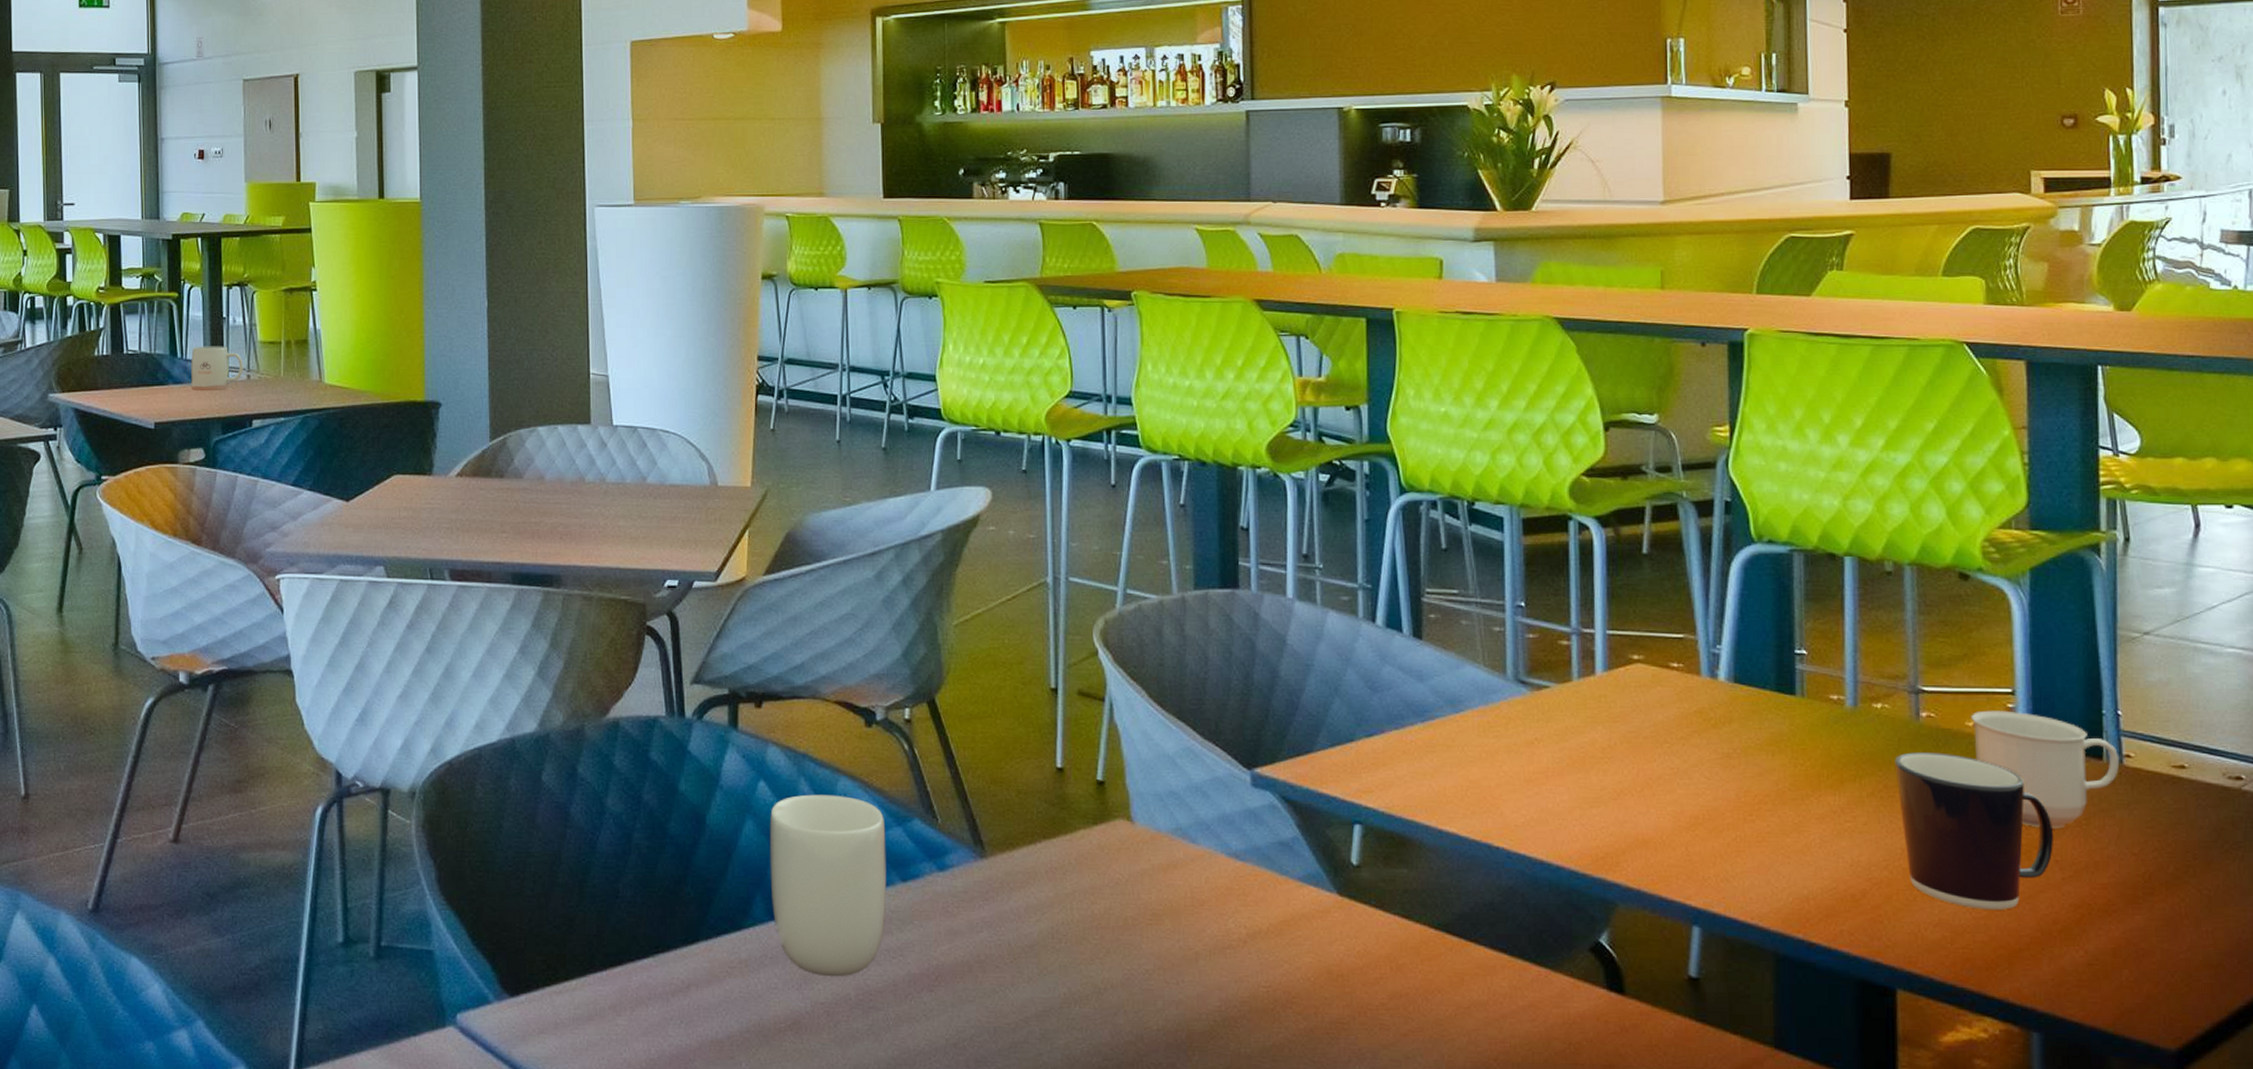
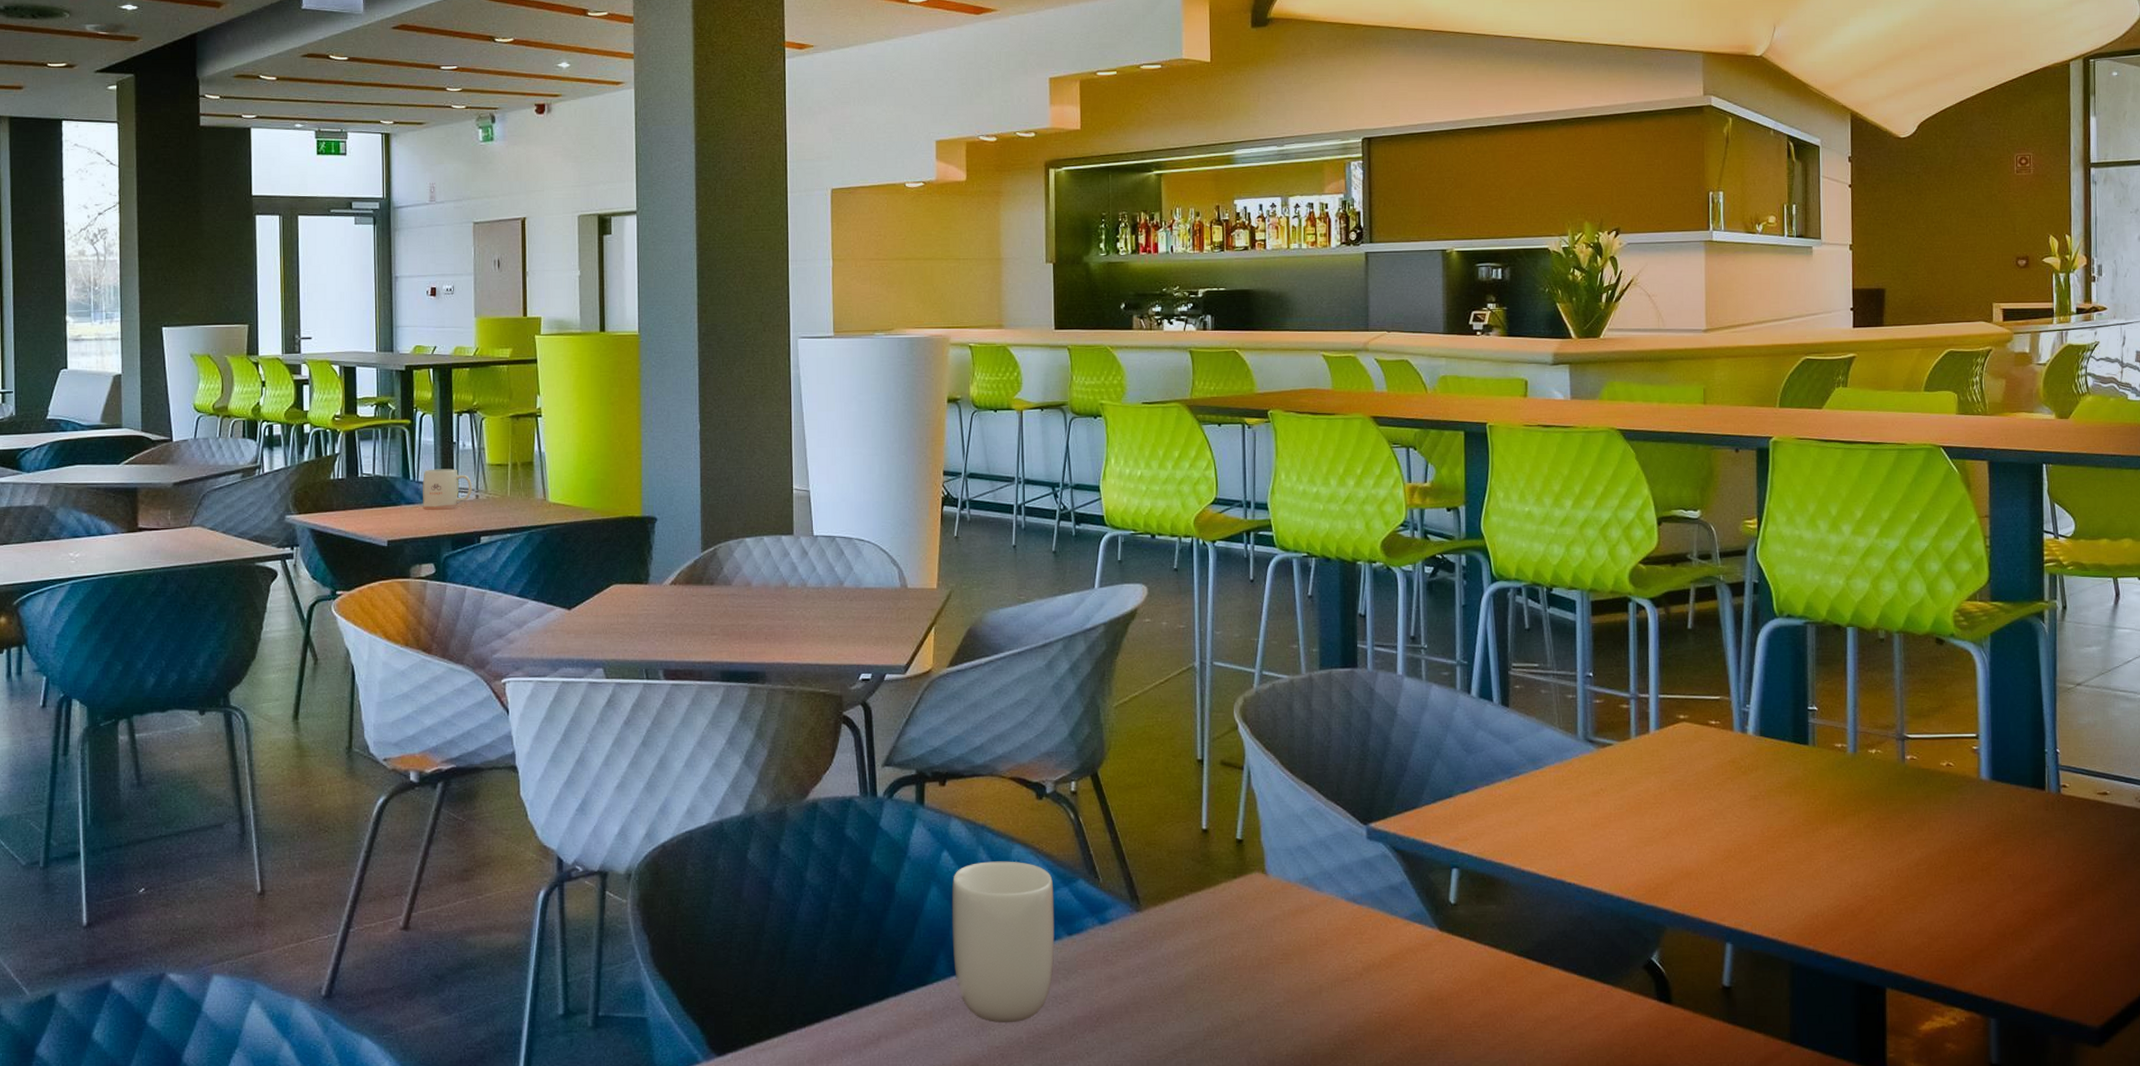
mug: present [1894,752,2053,910] -> none [1885,789,2007,918]
cup: present [1970,710,2120,829] -> none [1944,752,2058,849]

